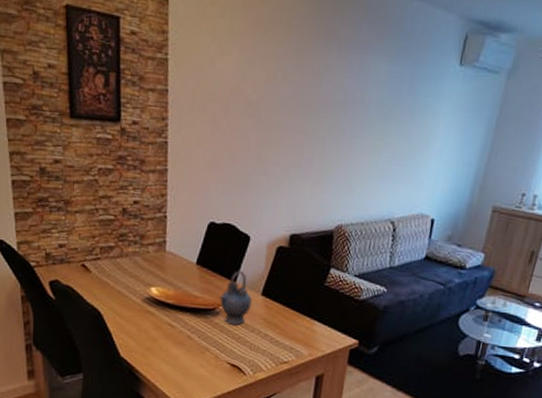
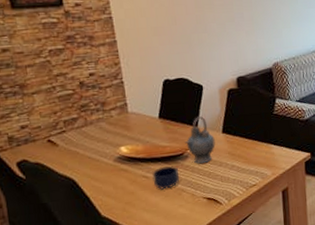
mug: none [178,319,206,344] -> present [152,166,179,190]

